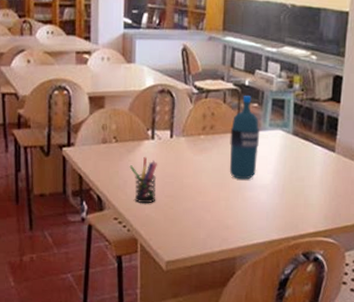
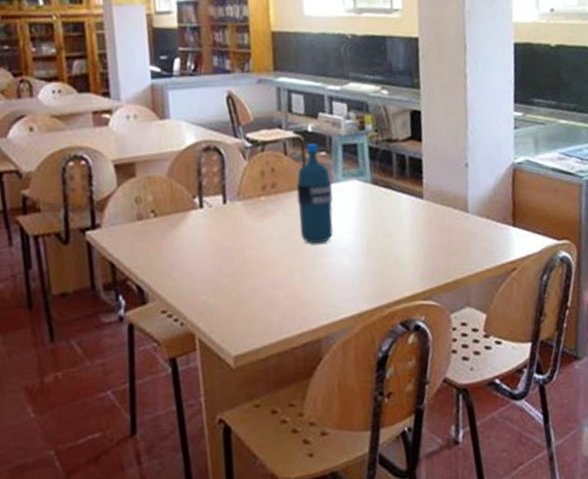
pen holder: present [129,156,158,203] -> none [175,230,214,288]

